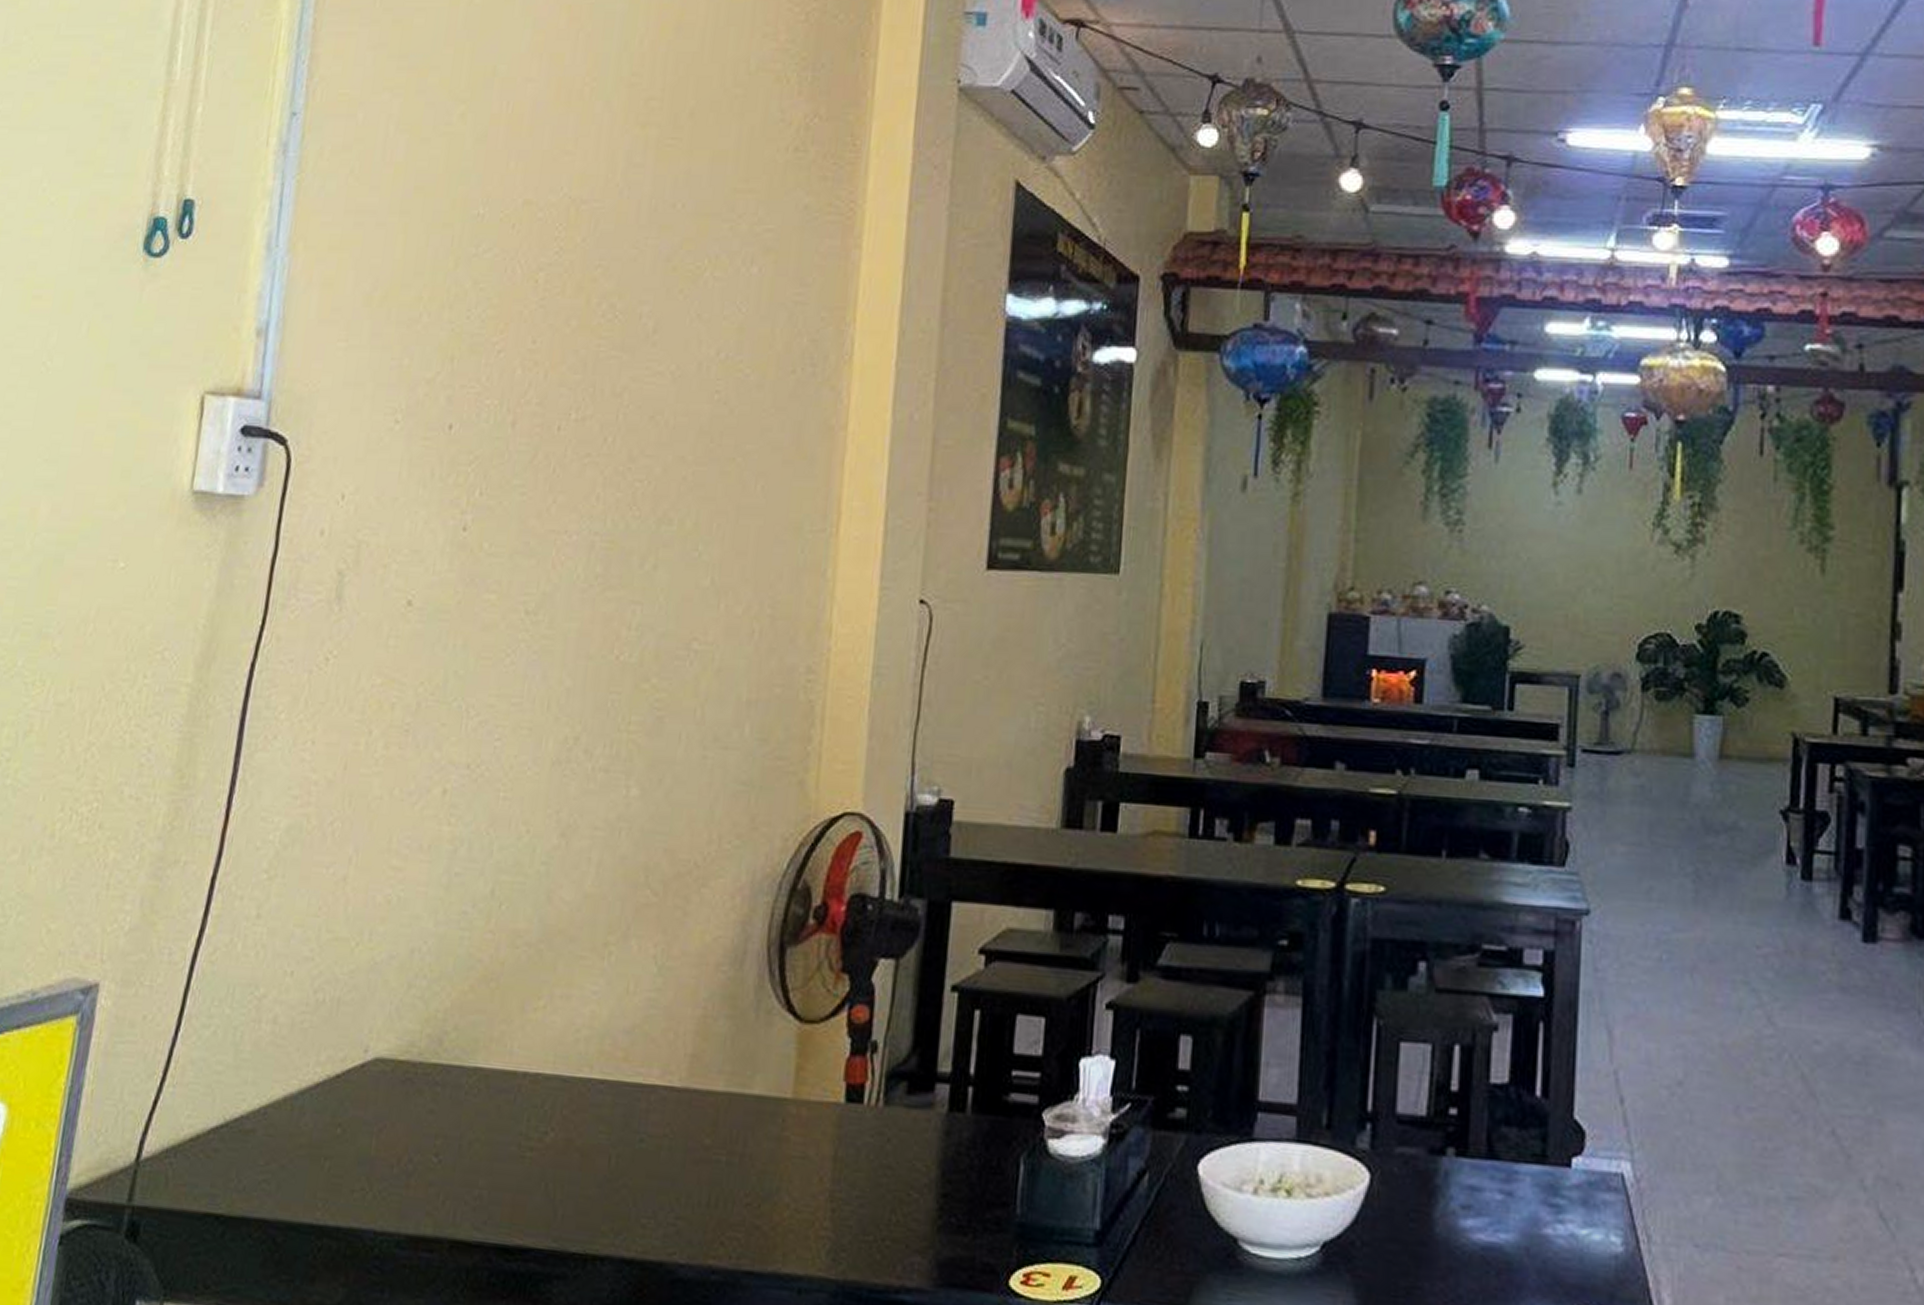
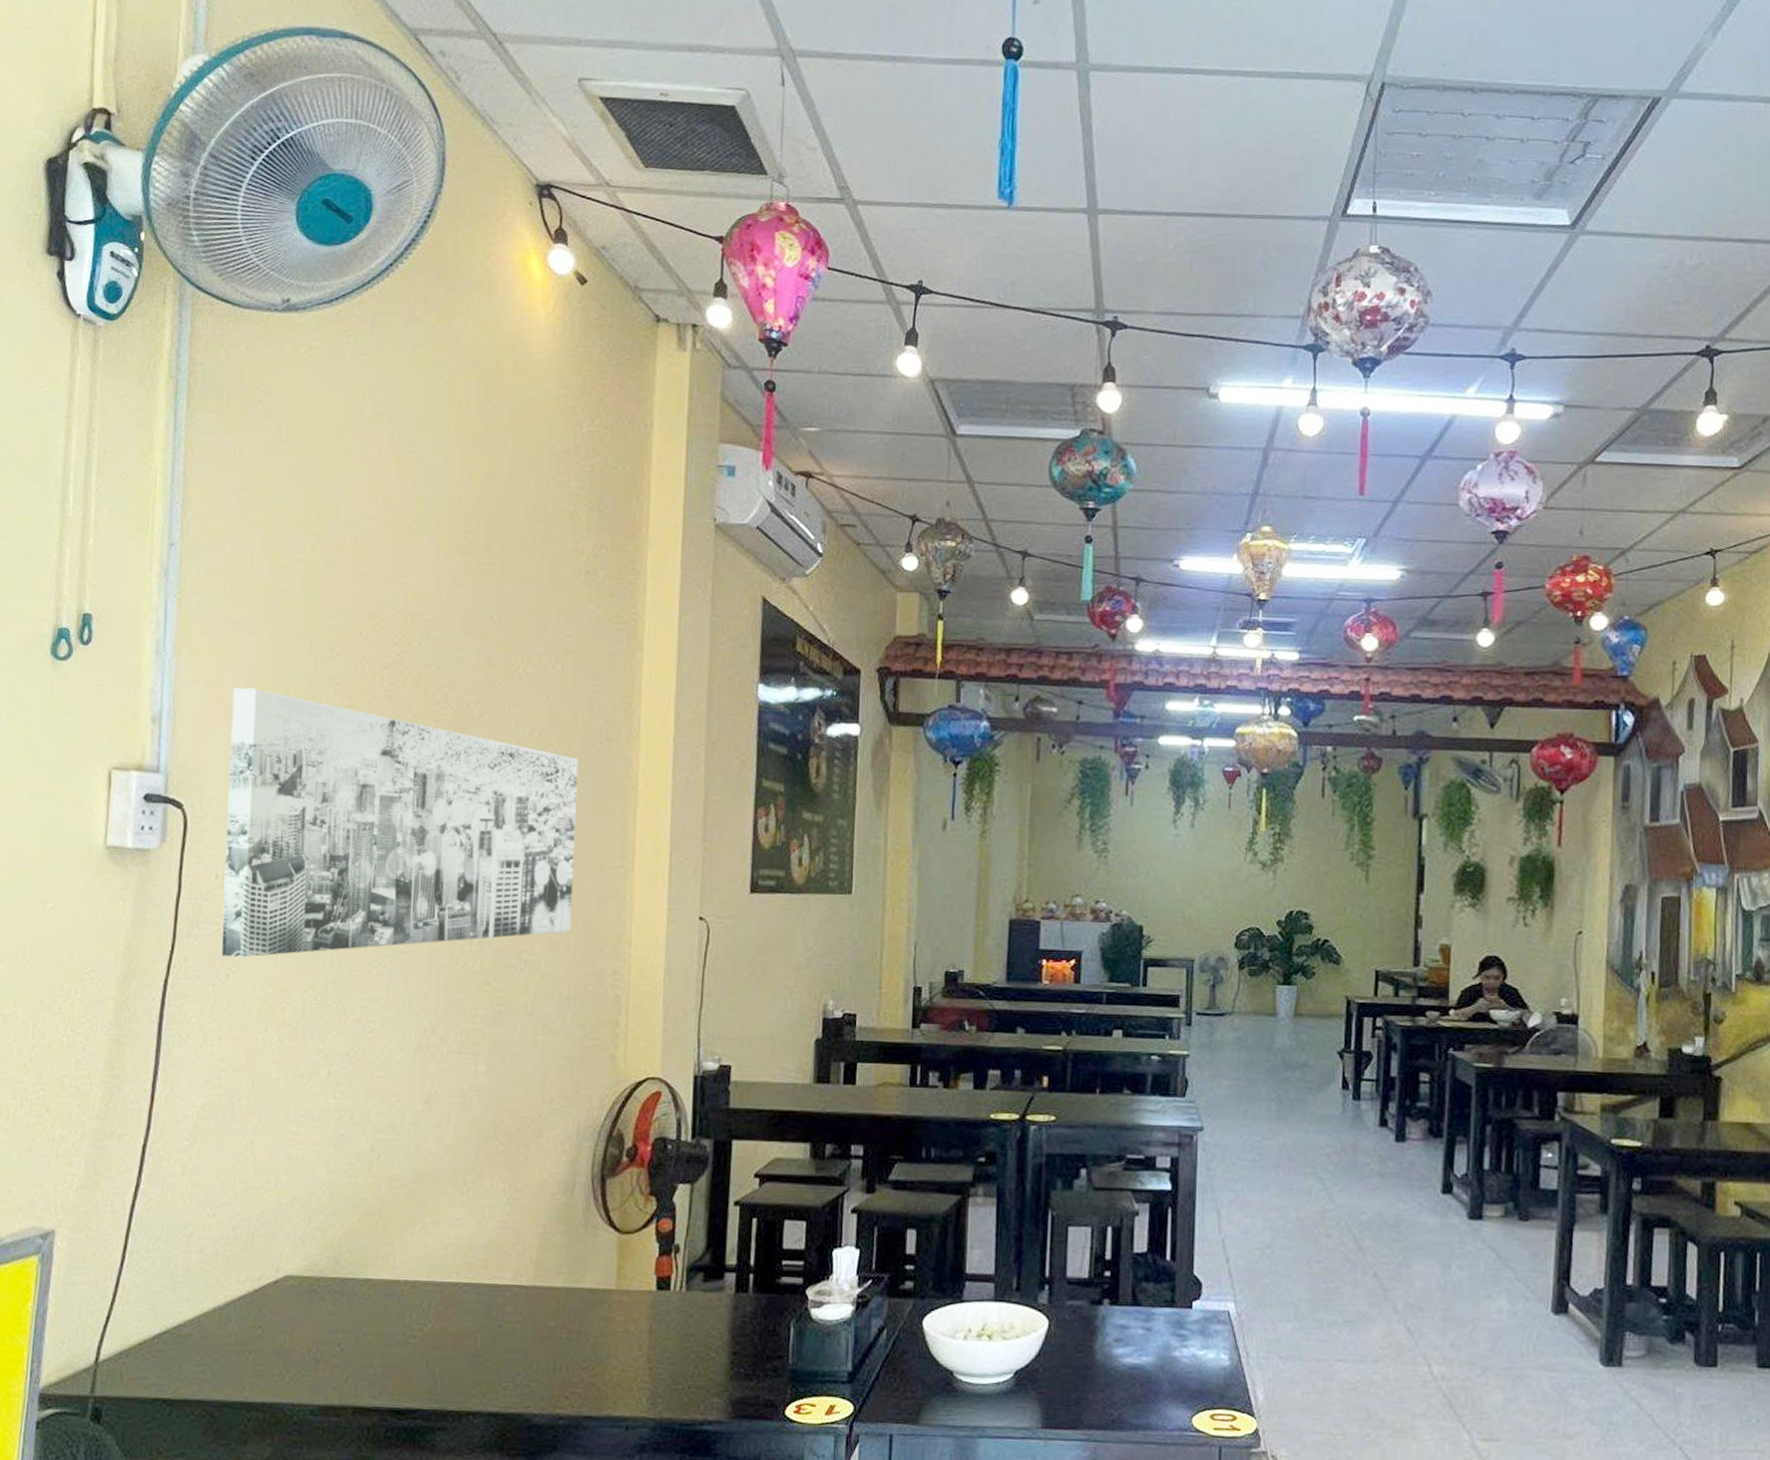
wall art: none [320,293,774,638] -> present [220,688,579,958]

